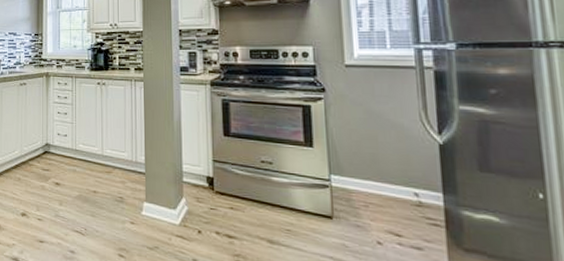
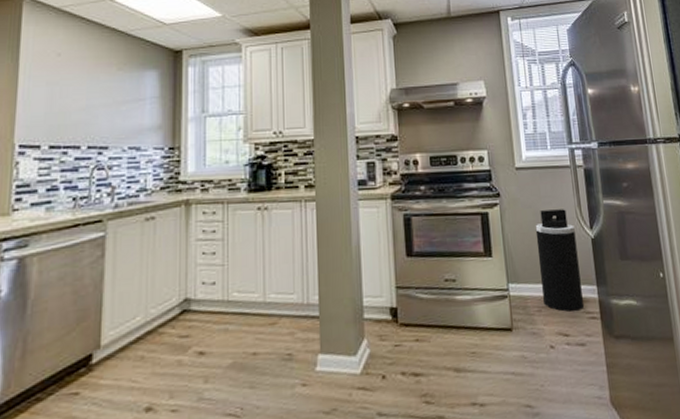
trash can: none [365,109,423,214] -> present [535,209,584,312]

